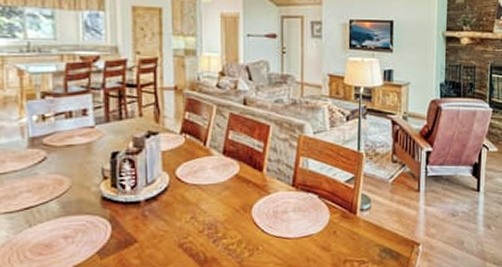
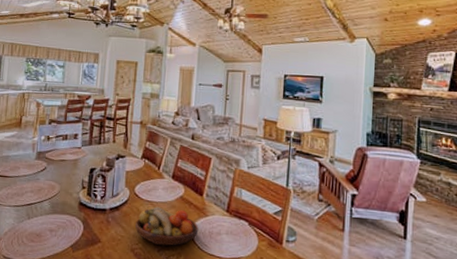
fruit bowl: none [180,190,261,235] -> present [134,207,199,246]

